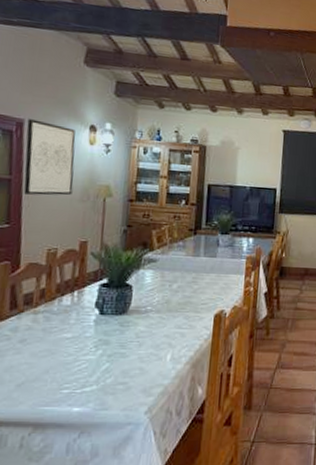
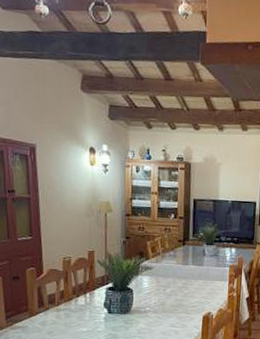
wall art: present [23,119,76,196] -> none [38,144,80,212]

